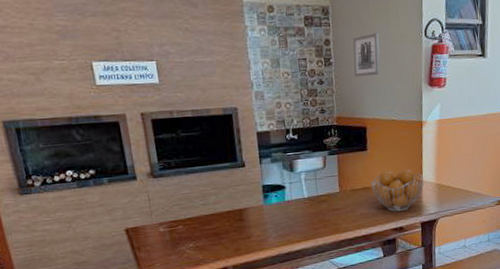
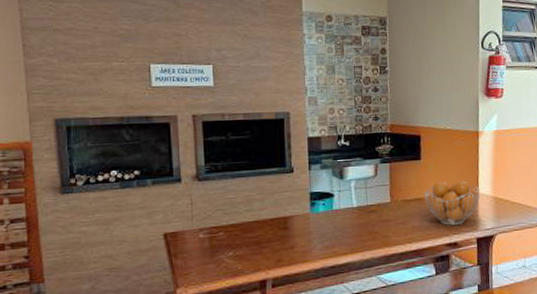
wall art: present [352,32,381,78] -> none [408,43,437,86]

